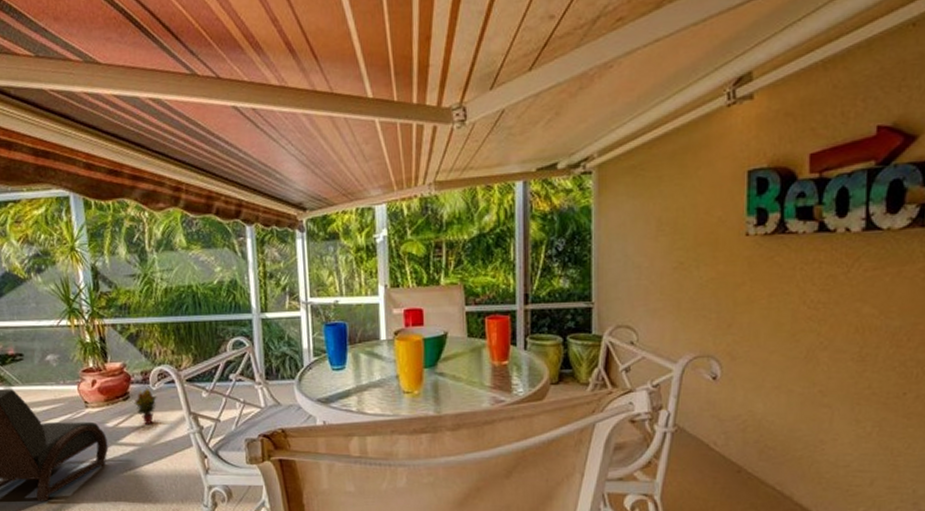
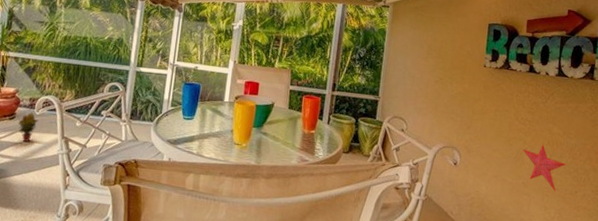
decorative star: none [817,334,887,398] -> present [523,145,567,192]

